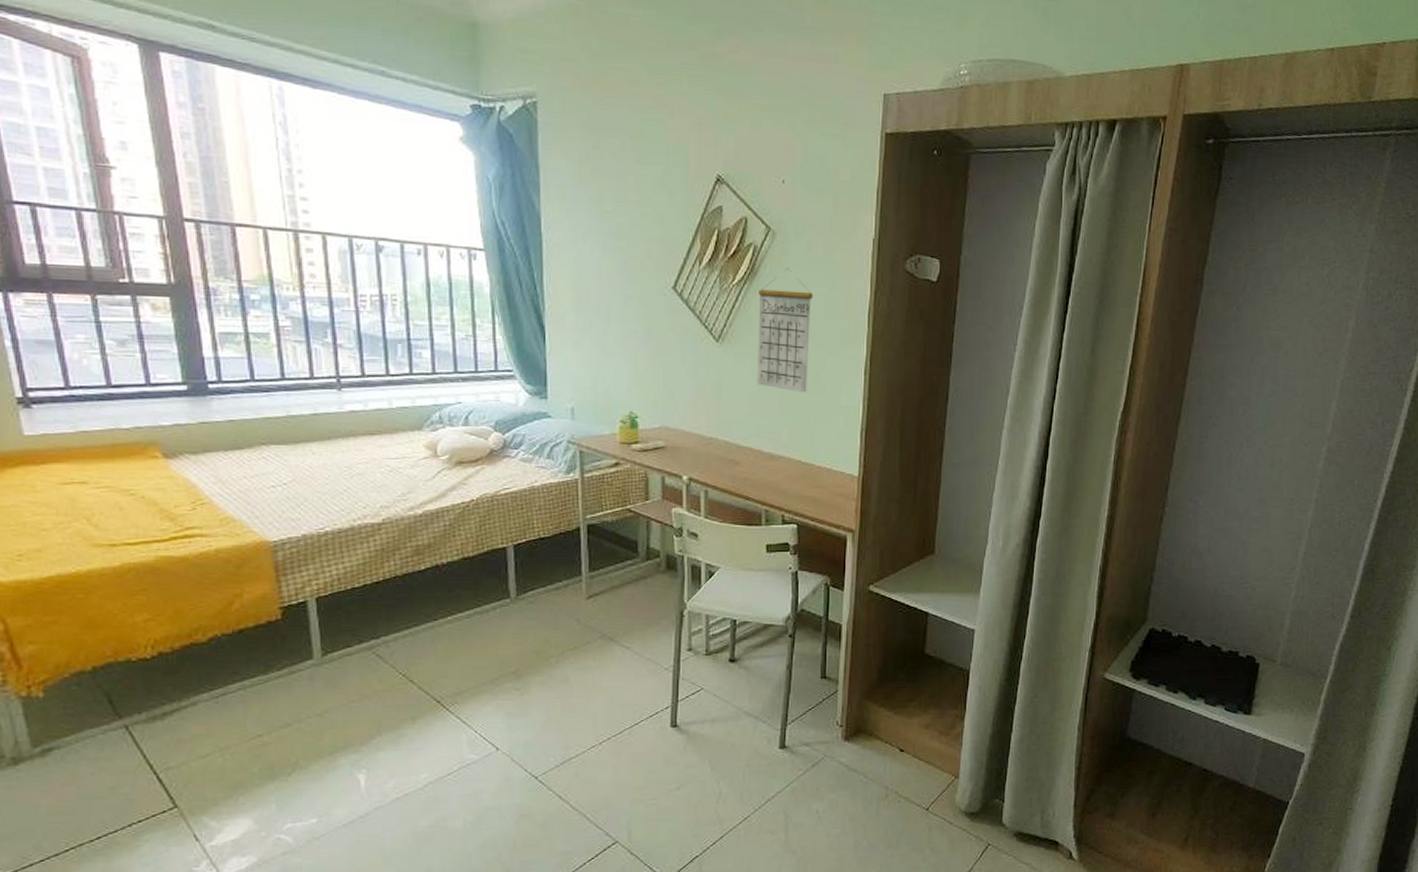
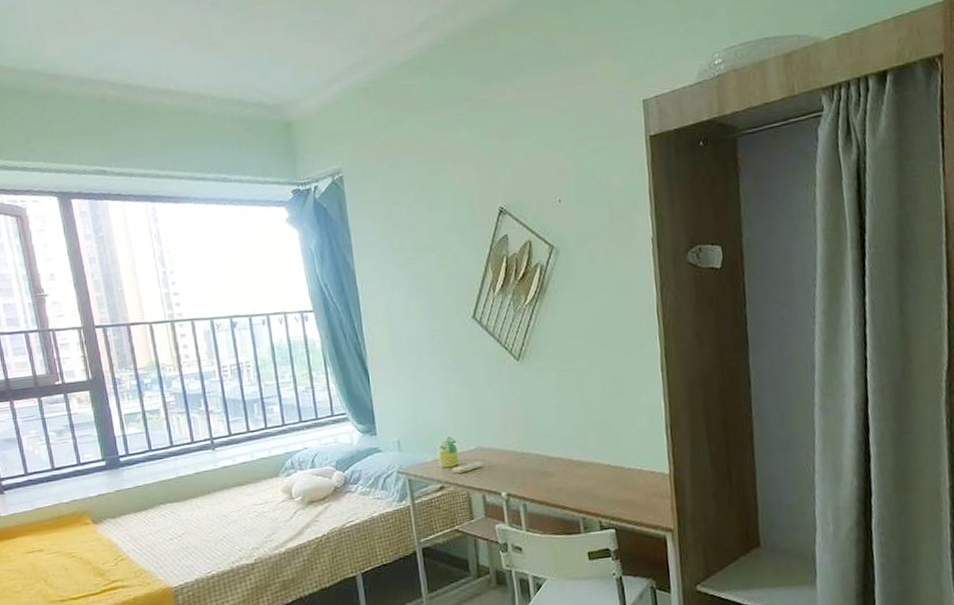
calendar: present [757,268,814,393] -> none [550,280,608,398]

